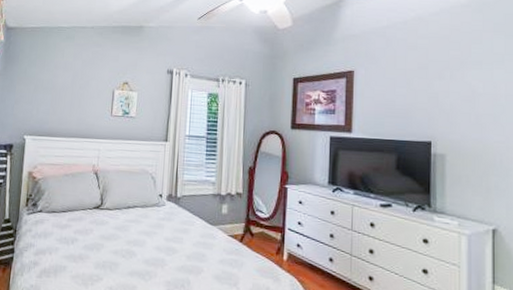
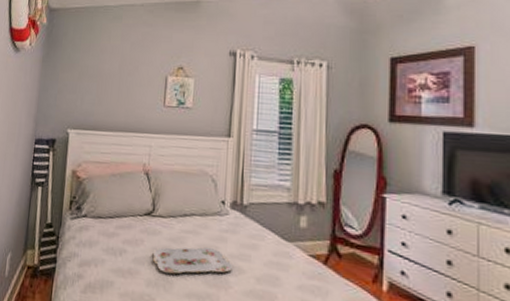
serving tray: none [100,233,168,257] -> present [152,247,232,274]

